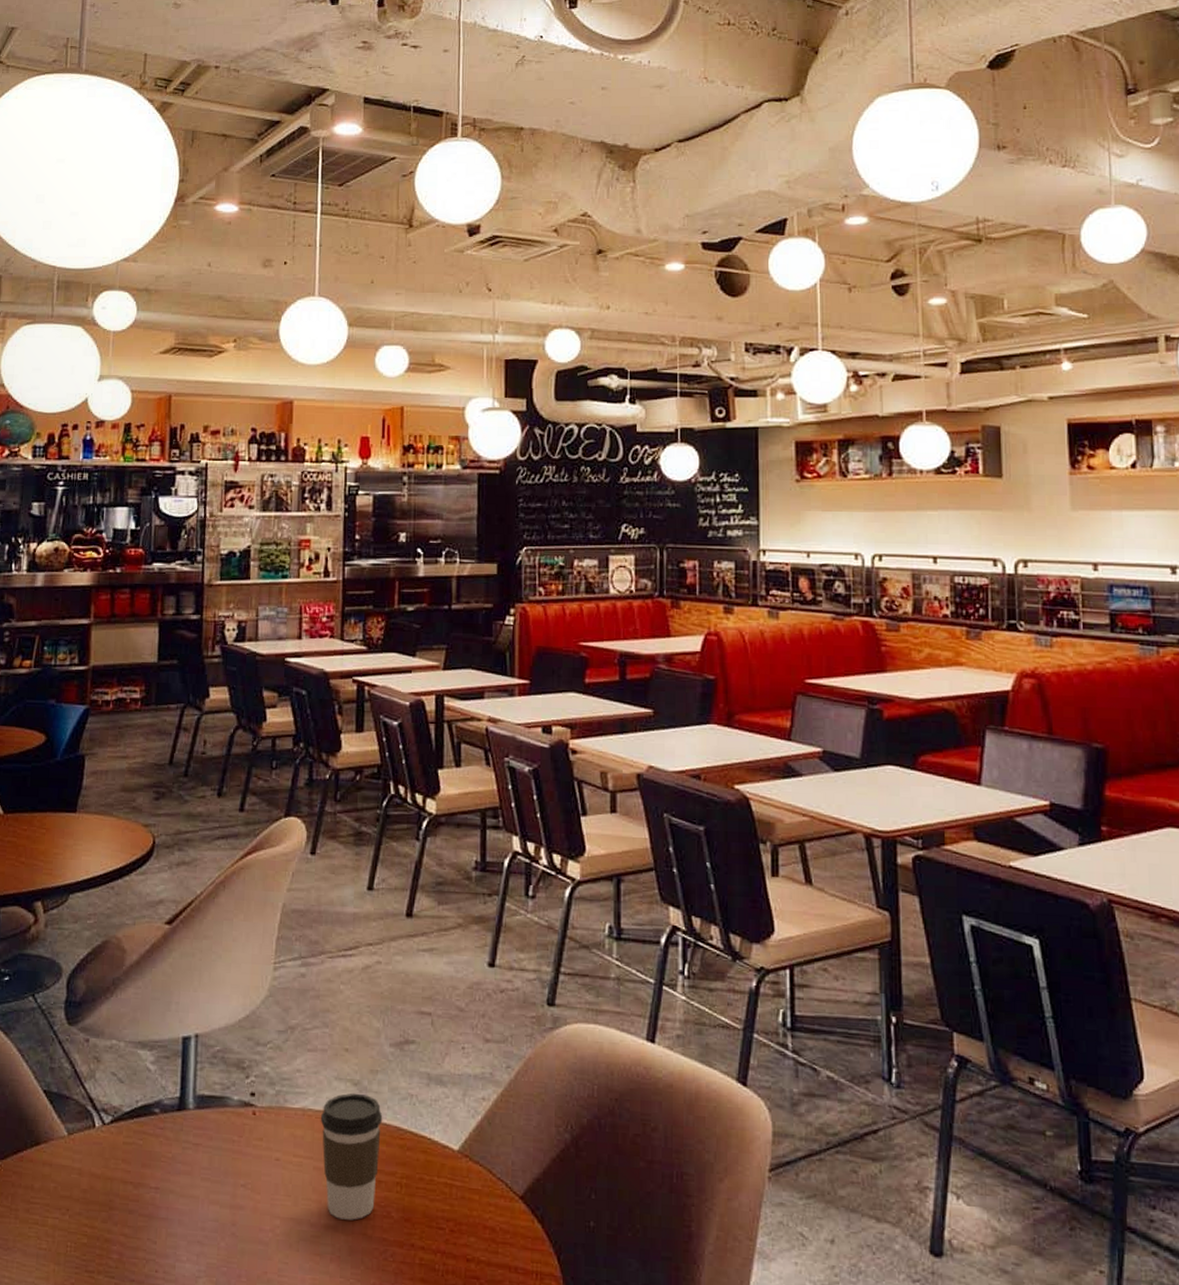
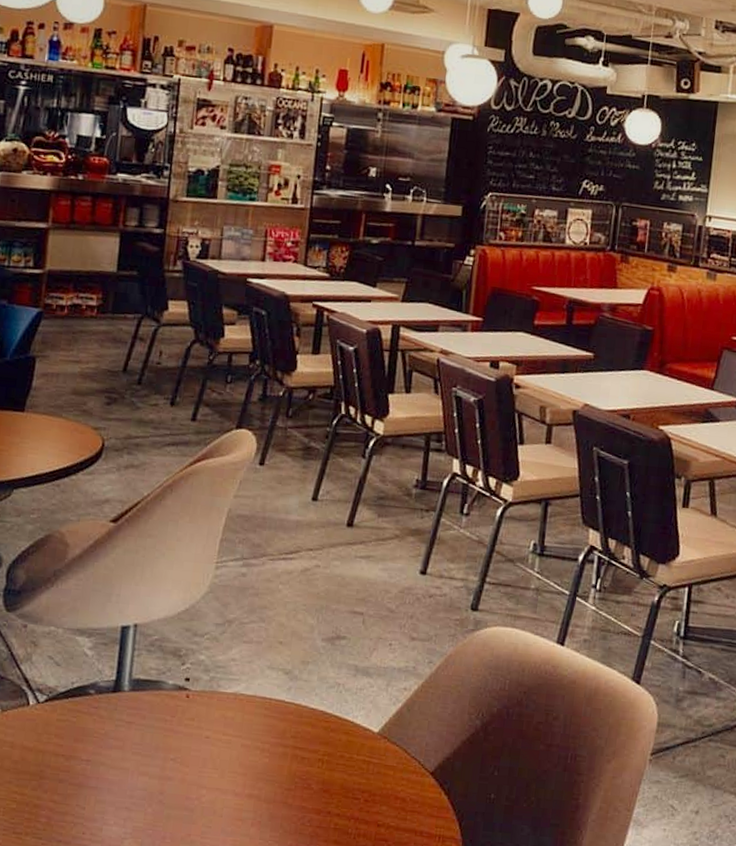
coffee cup: present [320,1093,383,1220] -> none [250,680,311,791]

